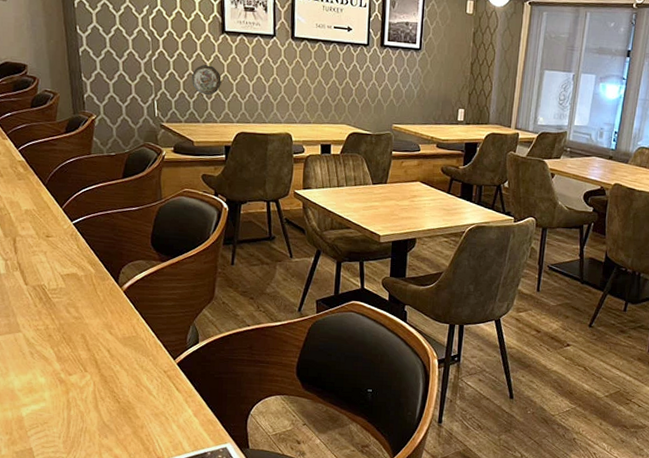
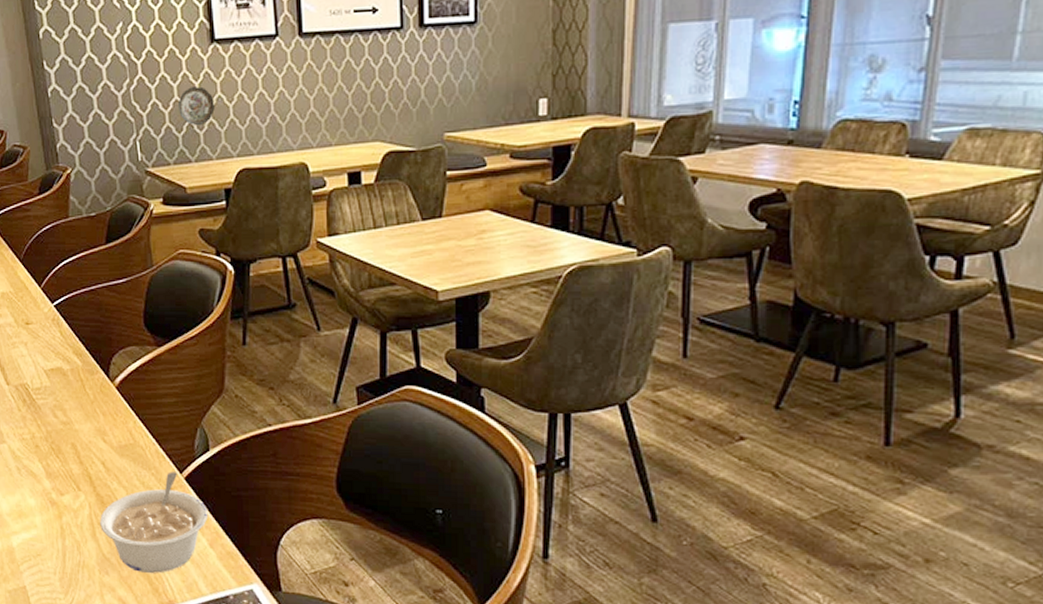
legume: none [101,358,195,436] -> present [99,472,209,573]

